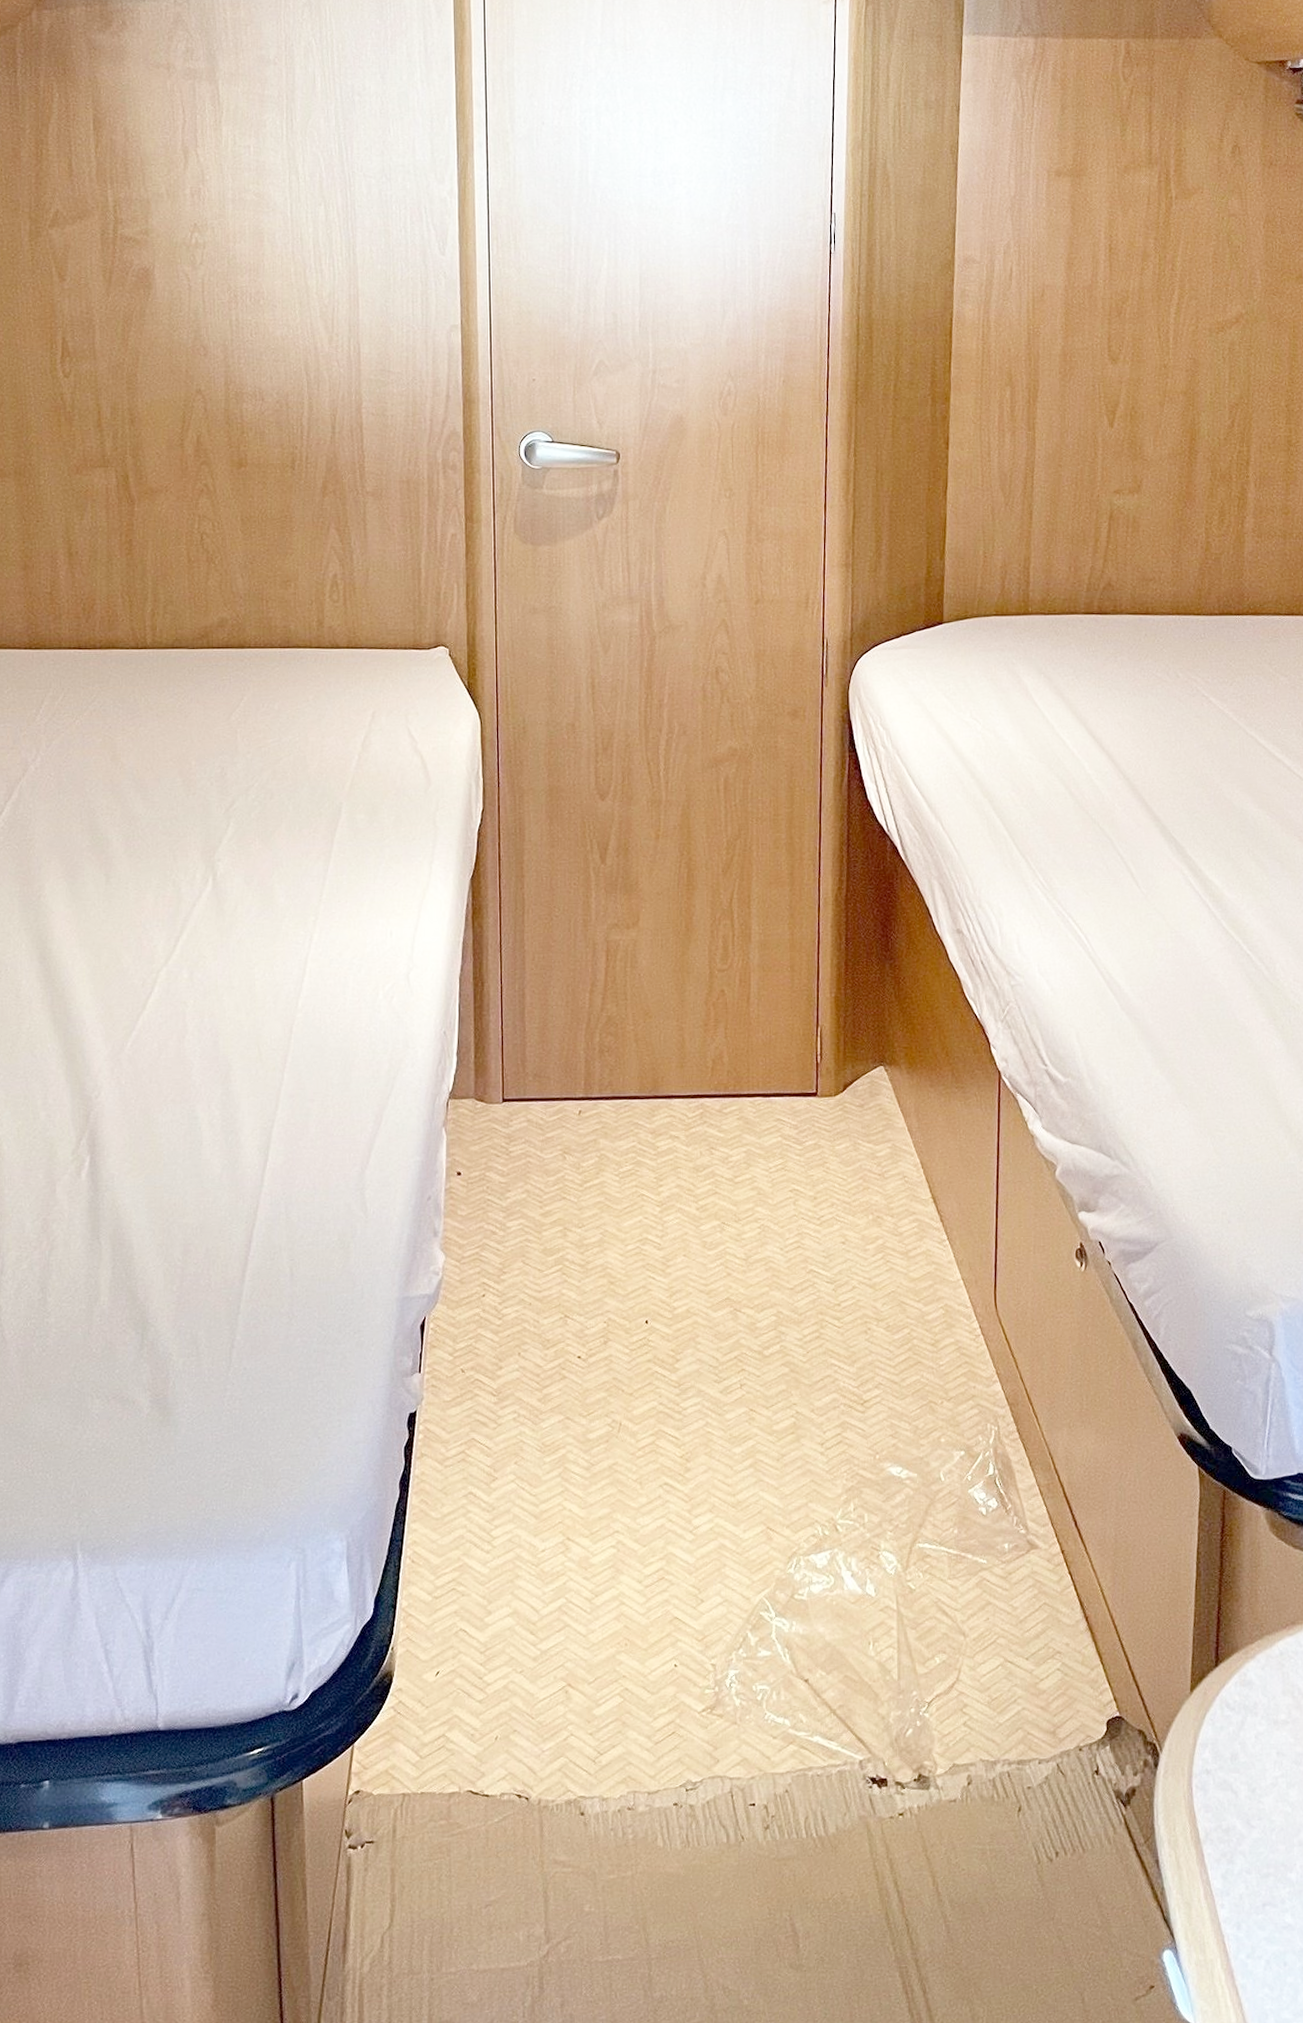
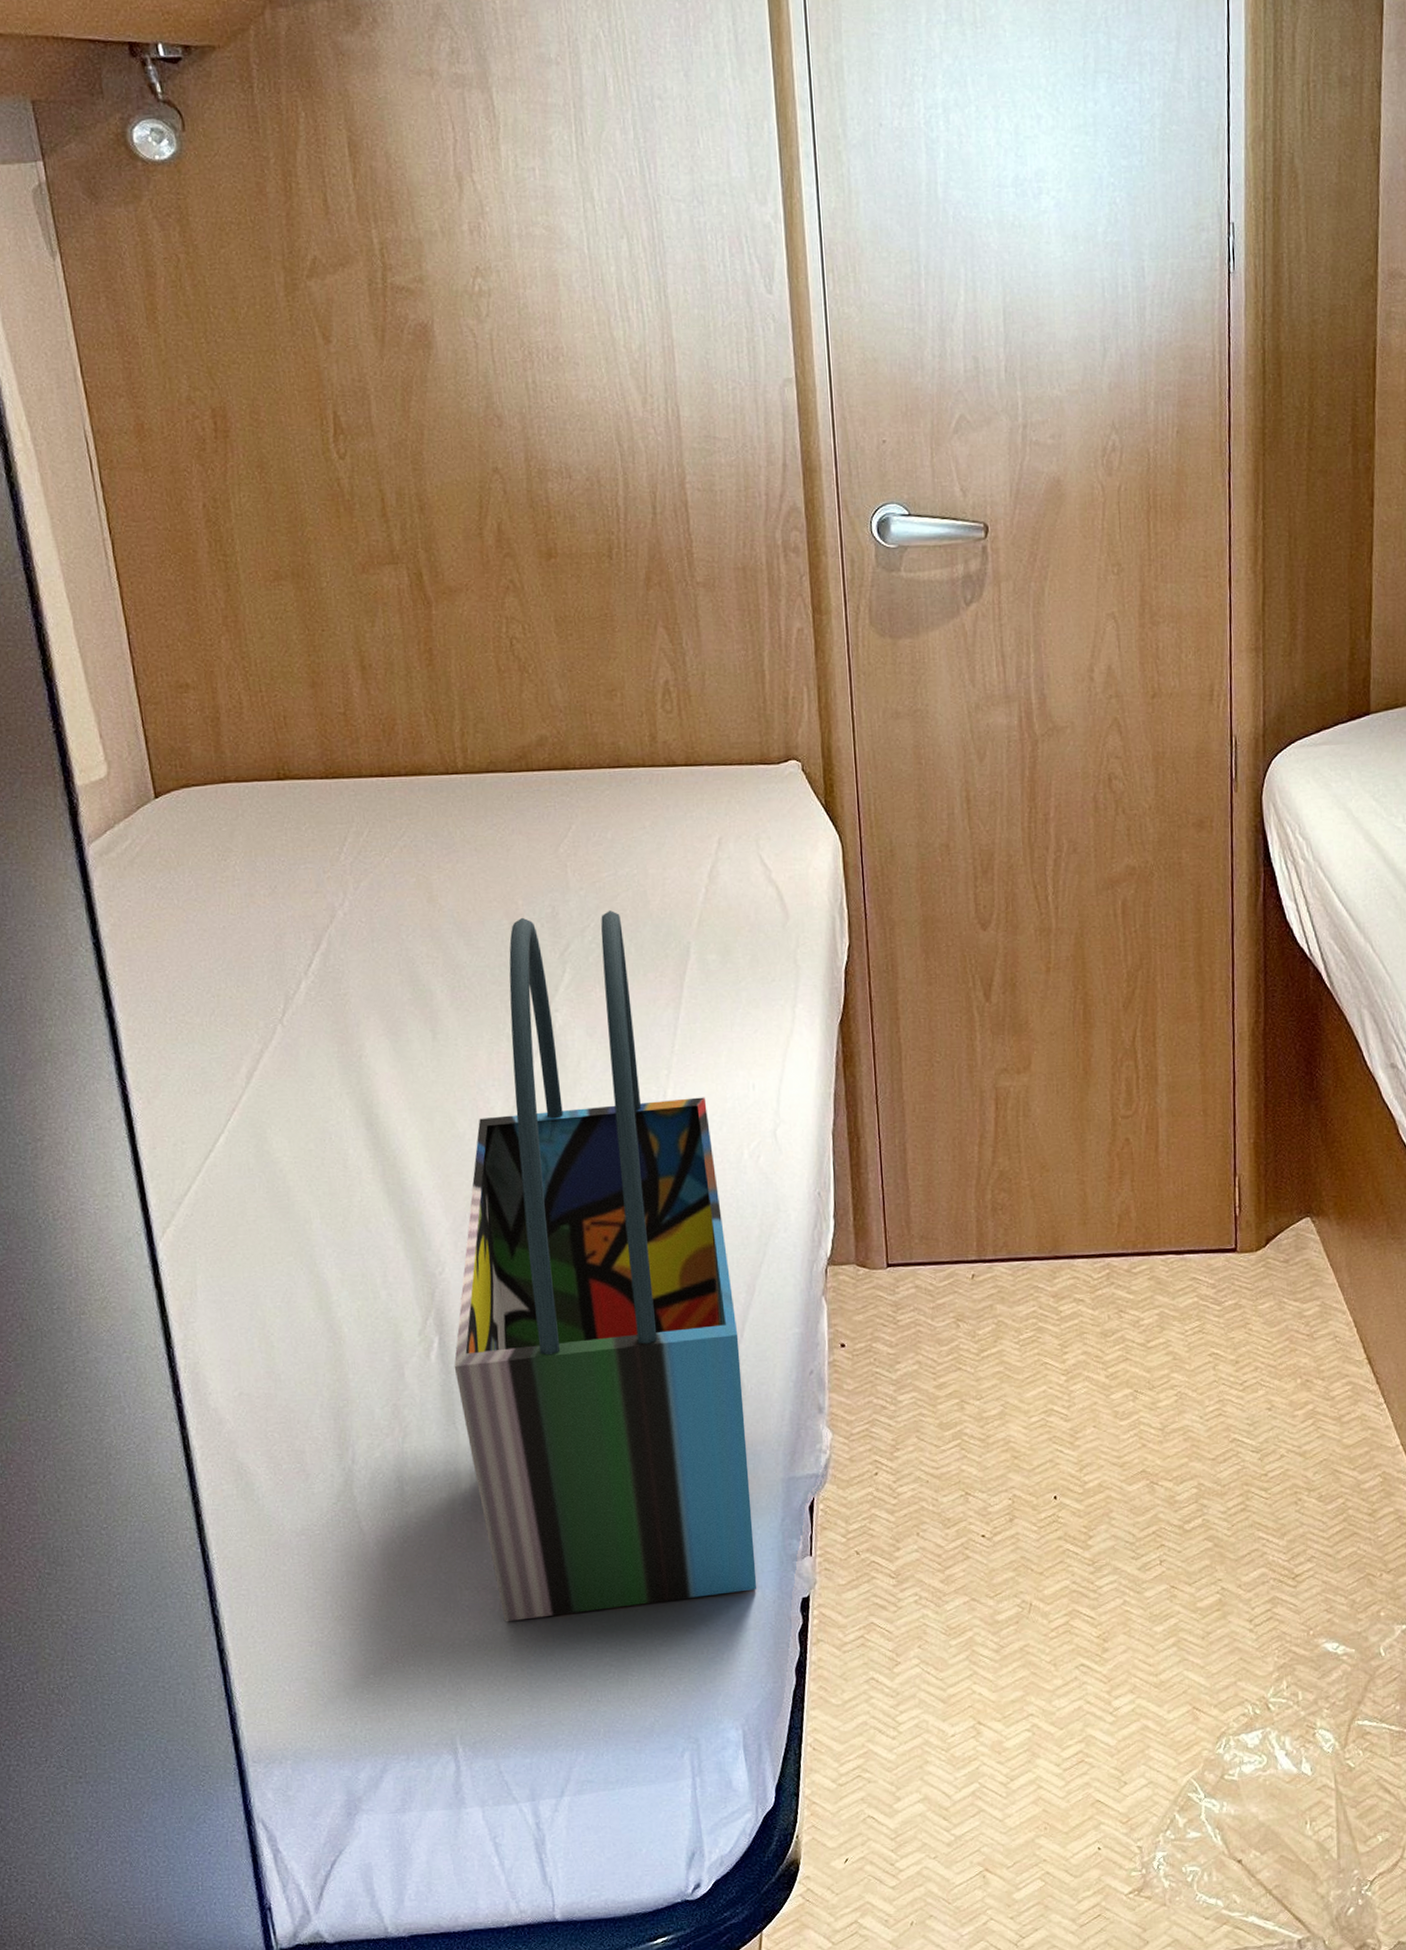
tote bag: none [102,773,368,1430] -> present [454,910,757,1621]

